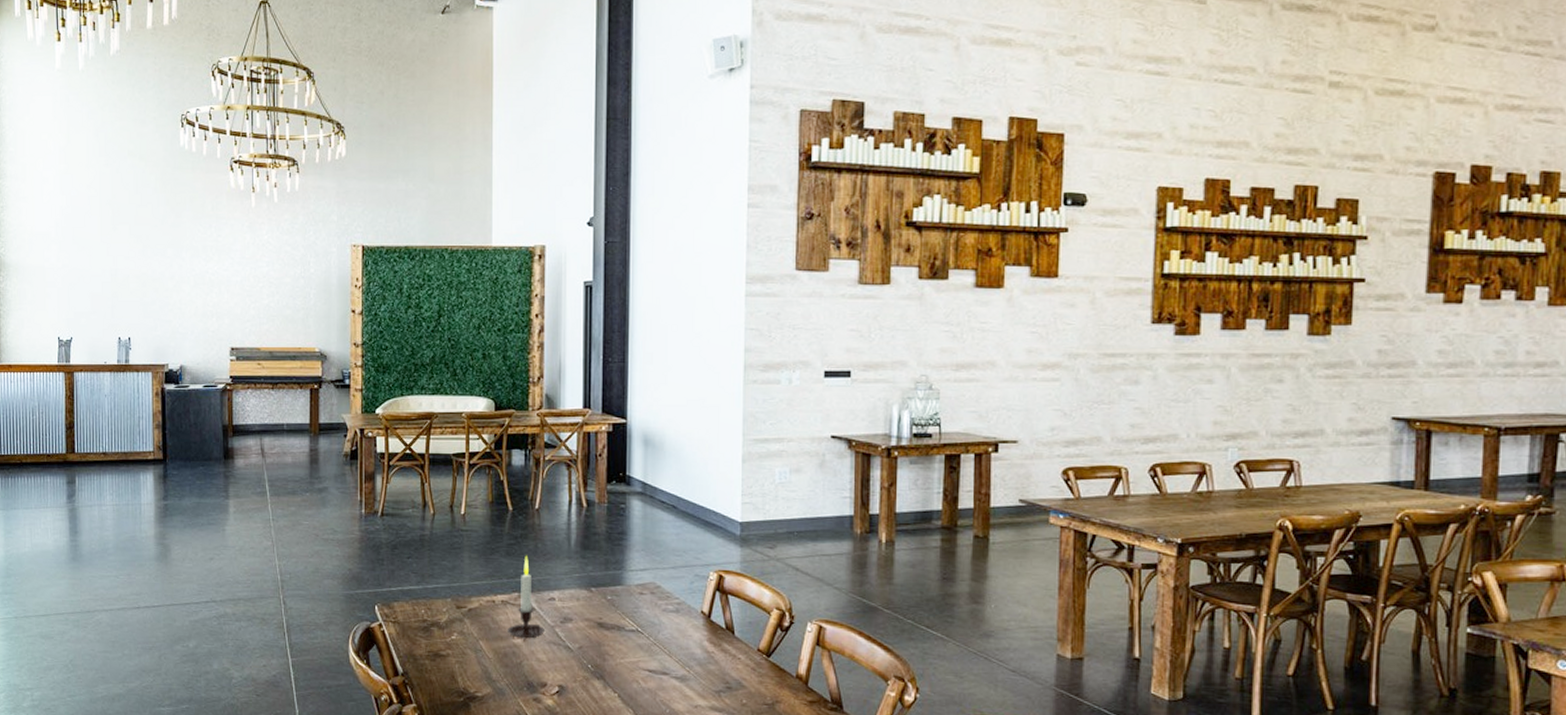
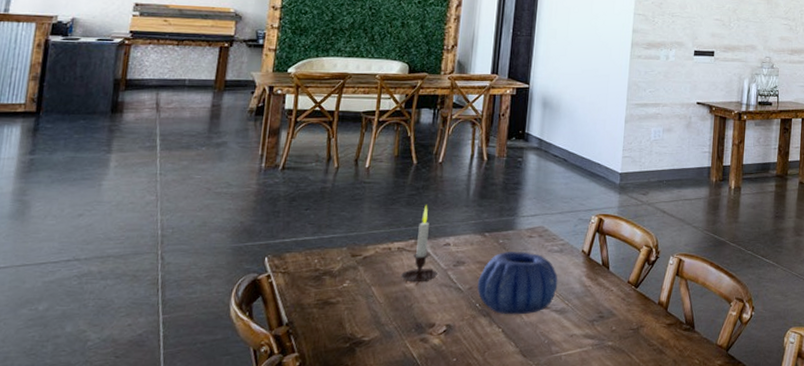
decorative bowl: none [588,609,676,680] -> present [477,252,558,315]

